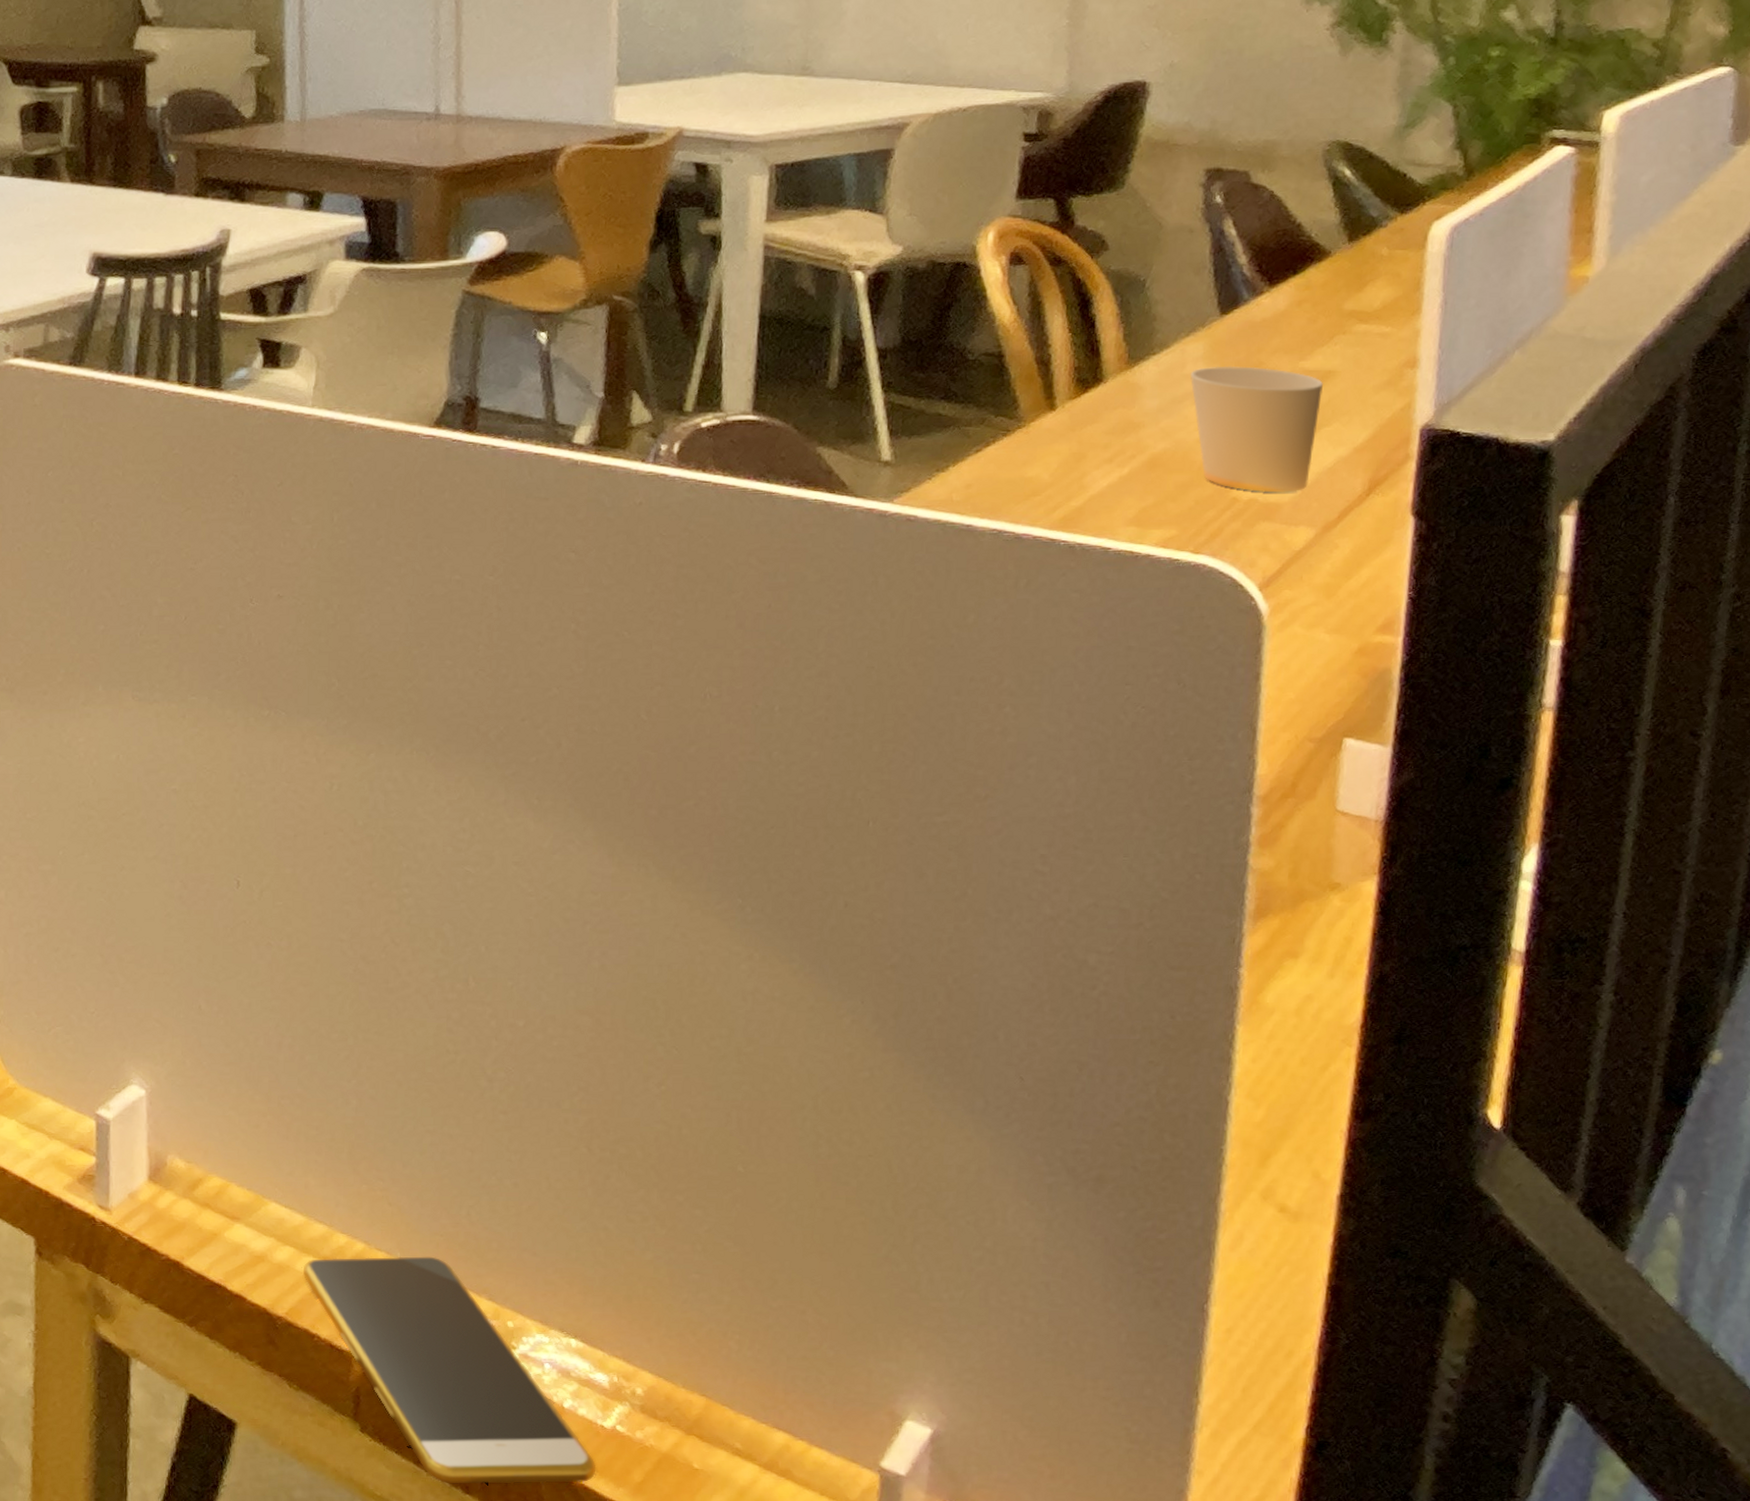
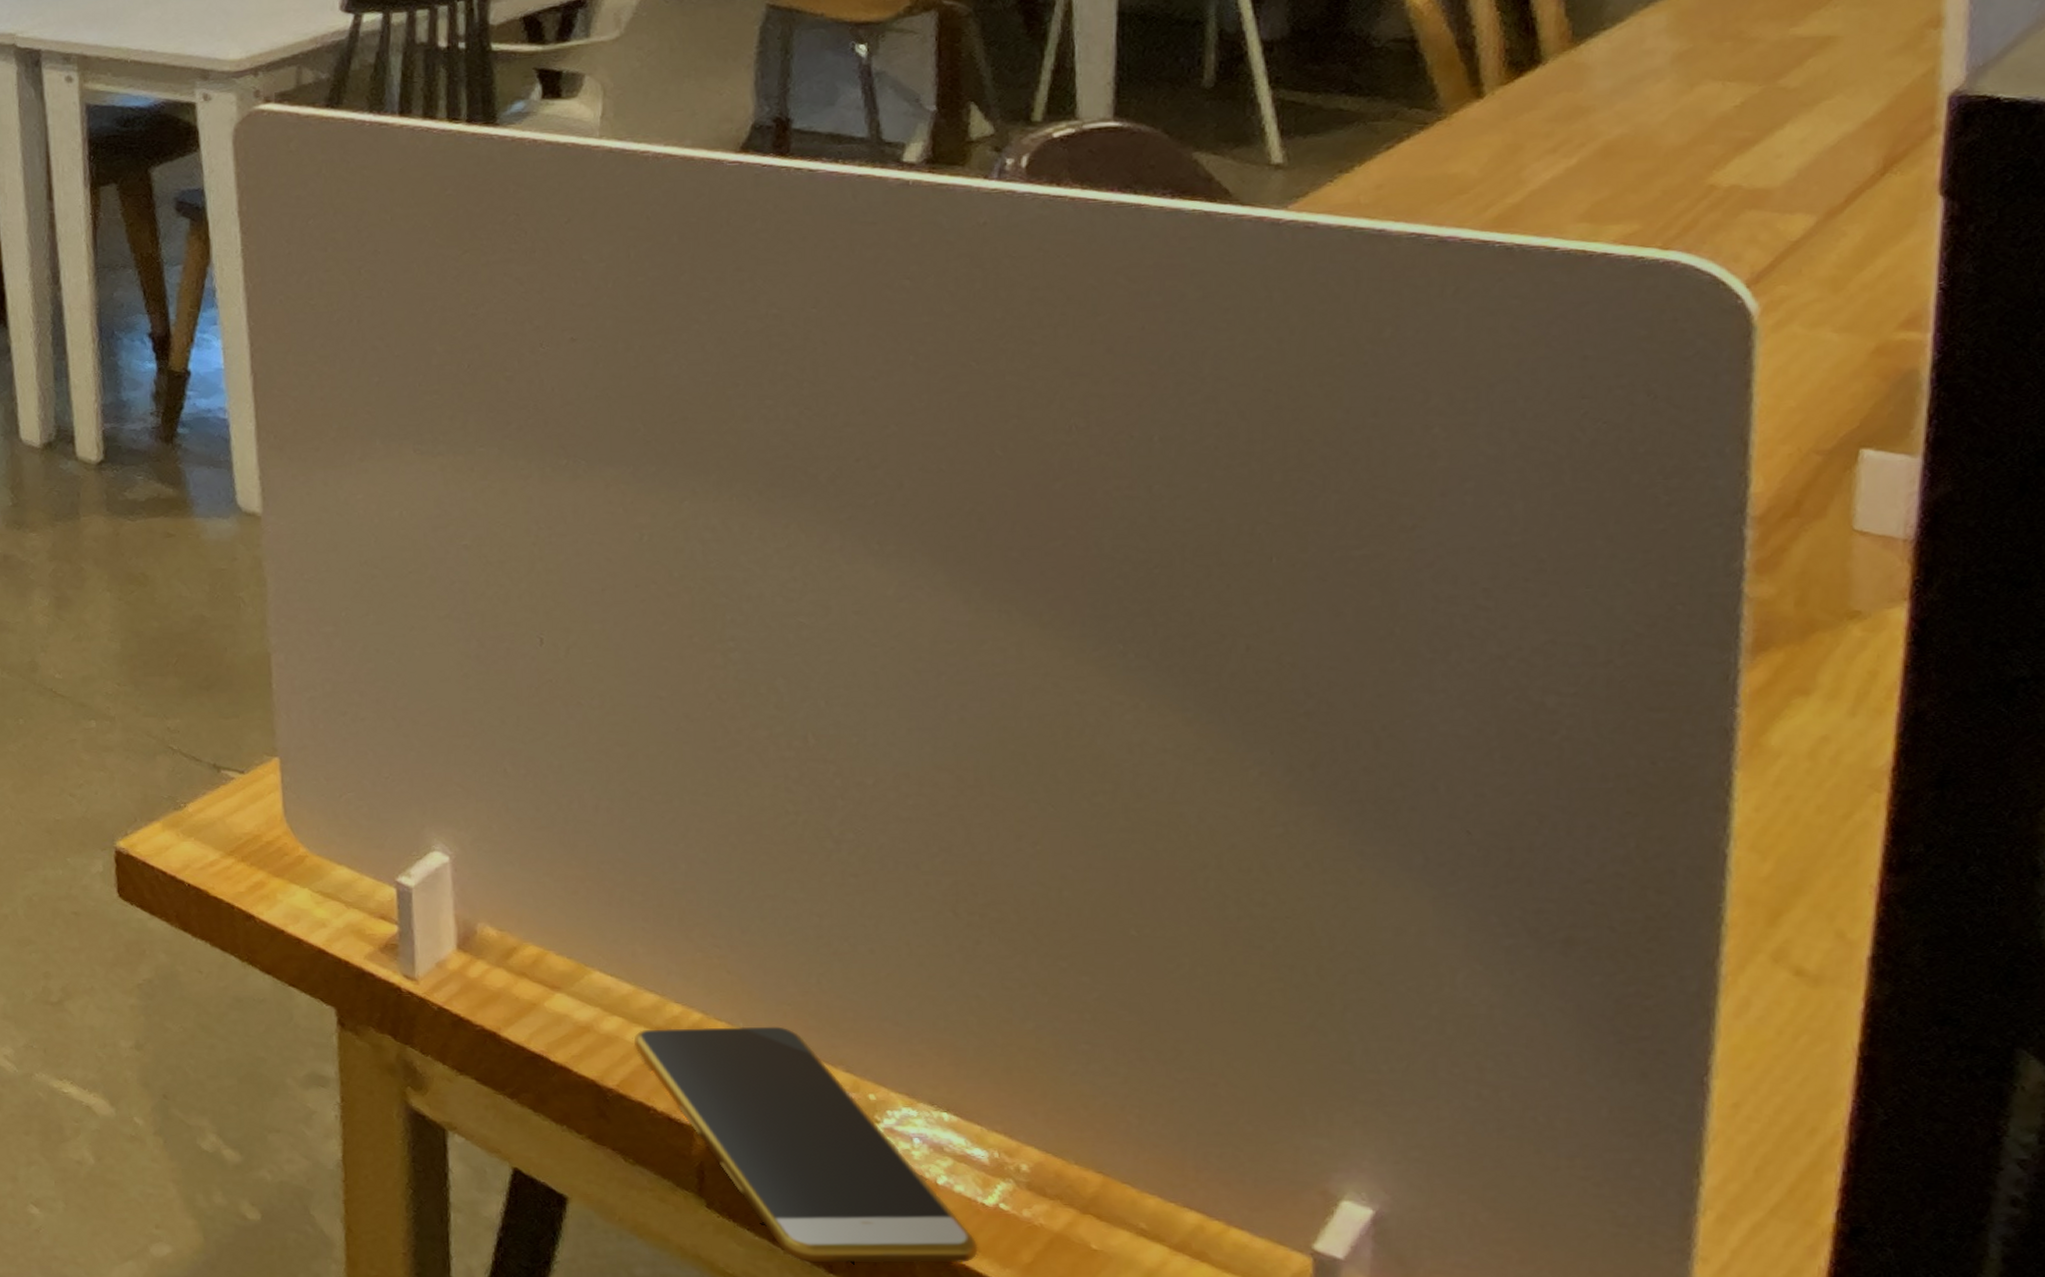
dixie cup: present [1191,365,1323,493] -> none [1652,36,1821,177]

